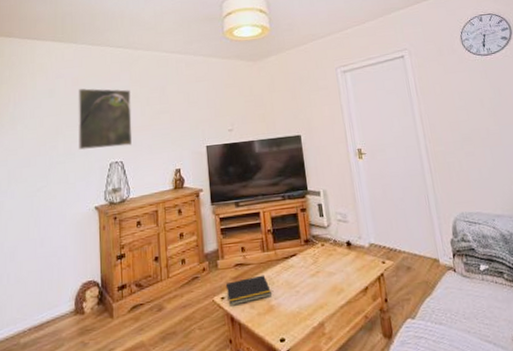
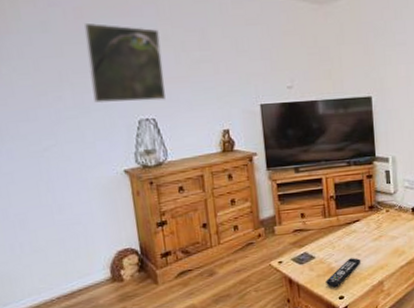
notepad: present [225,275,272,306] -> none [283,239,332,269]
remote control: none [266,295,300,328] -> present [326,258,361,288]

